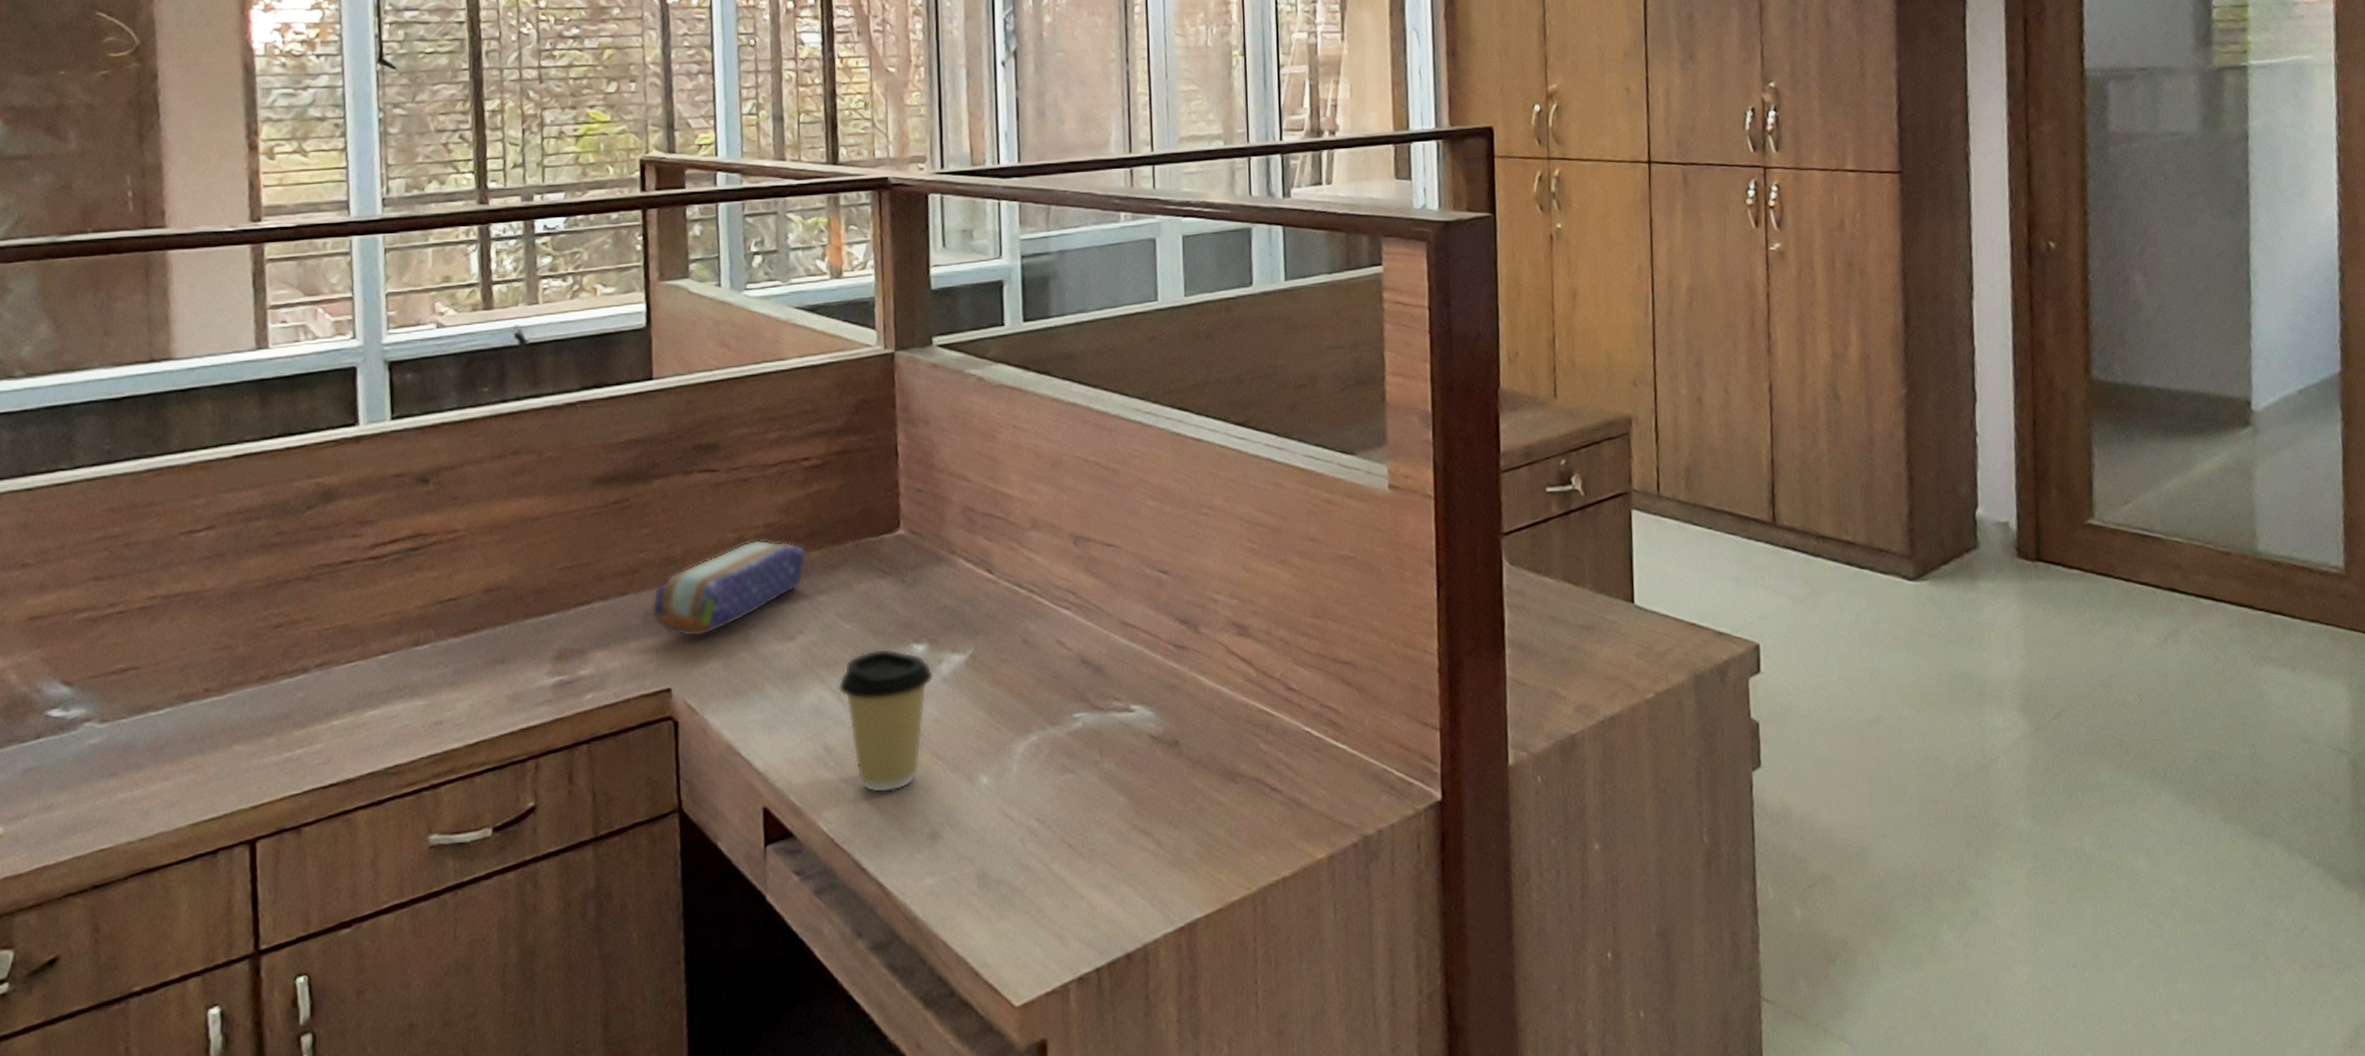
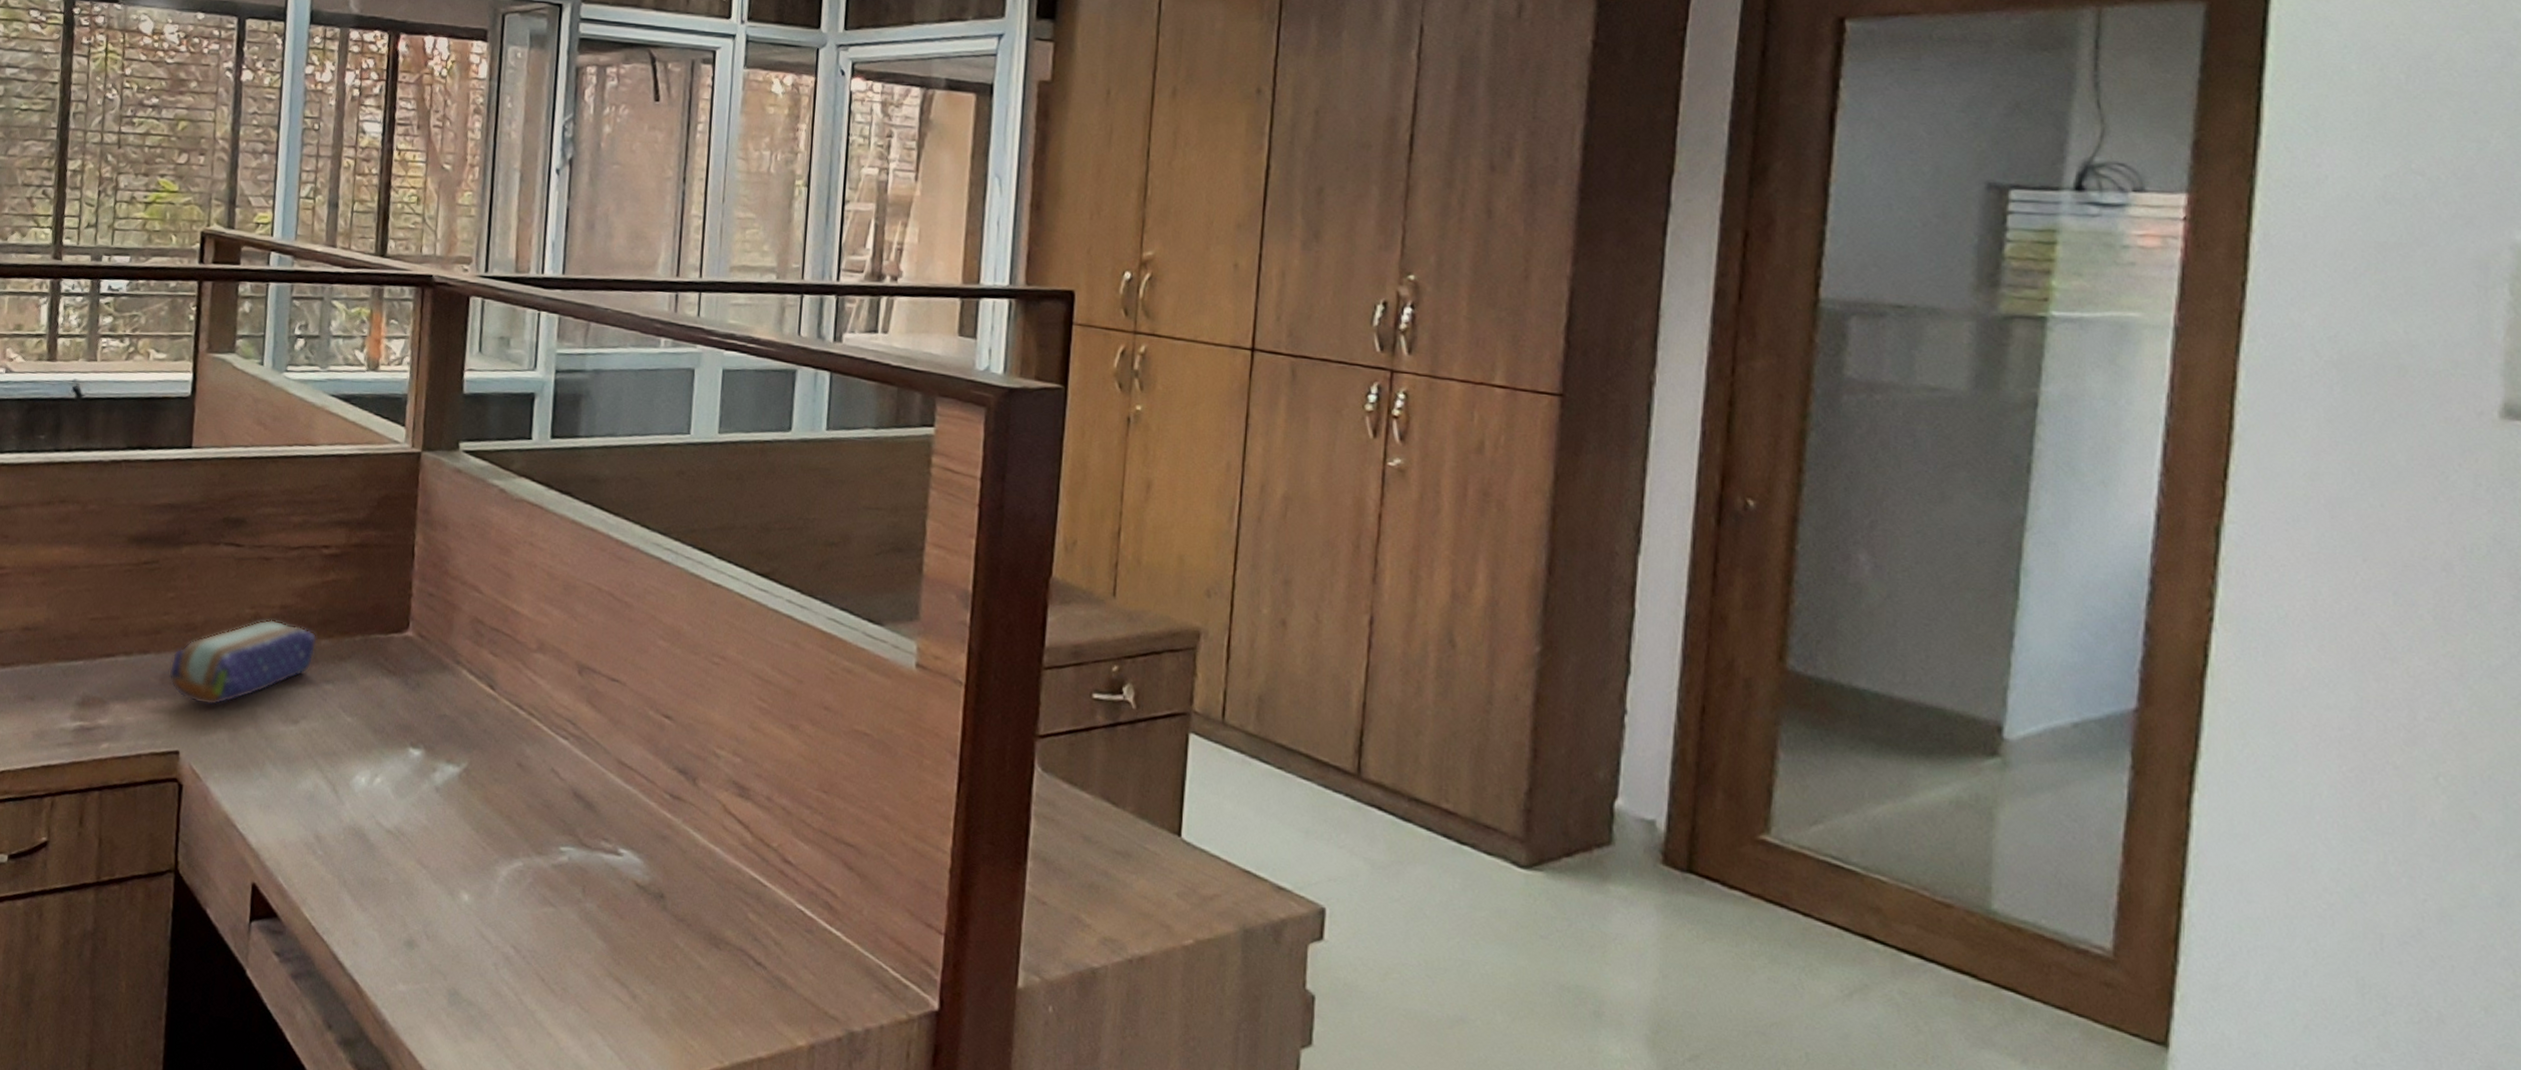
coffee cup: present [837,648,935,793] -> none [333,746,427,892]

